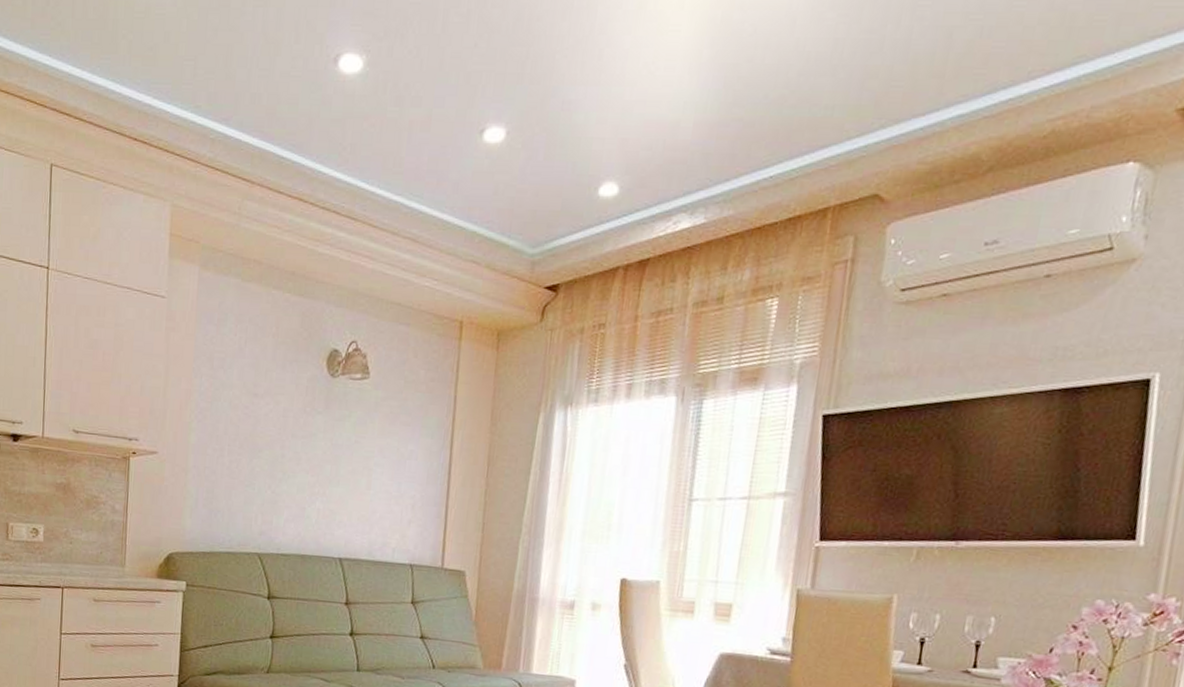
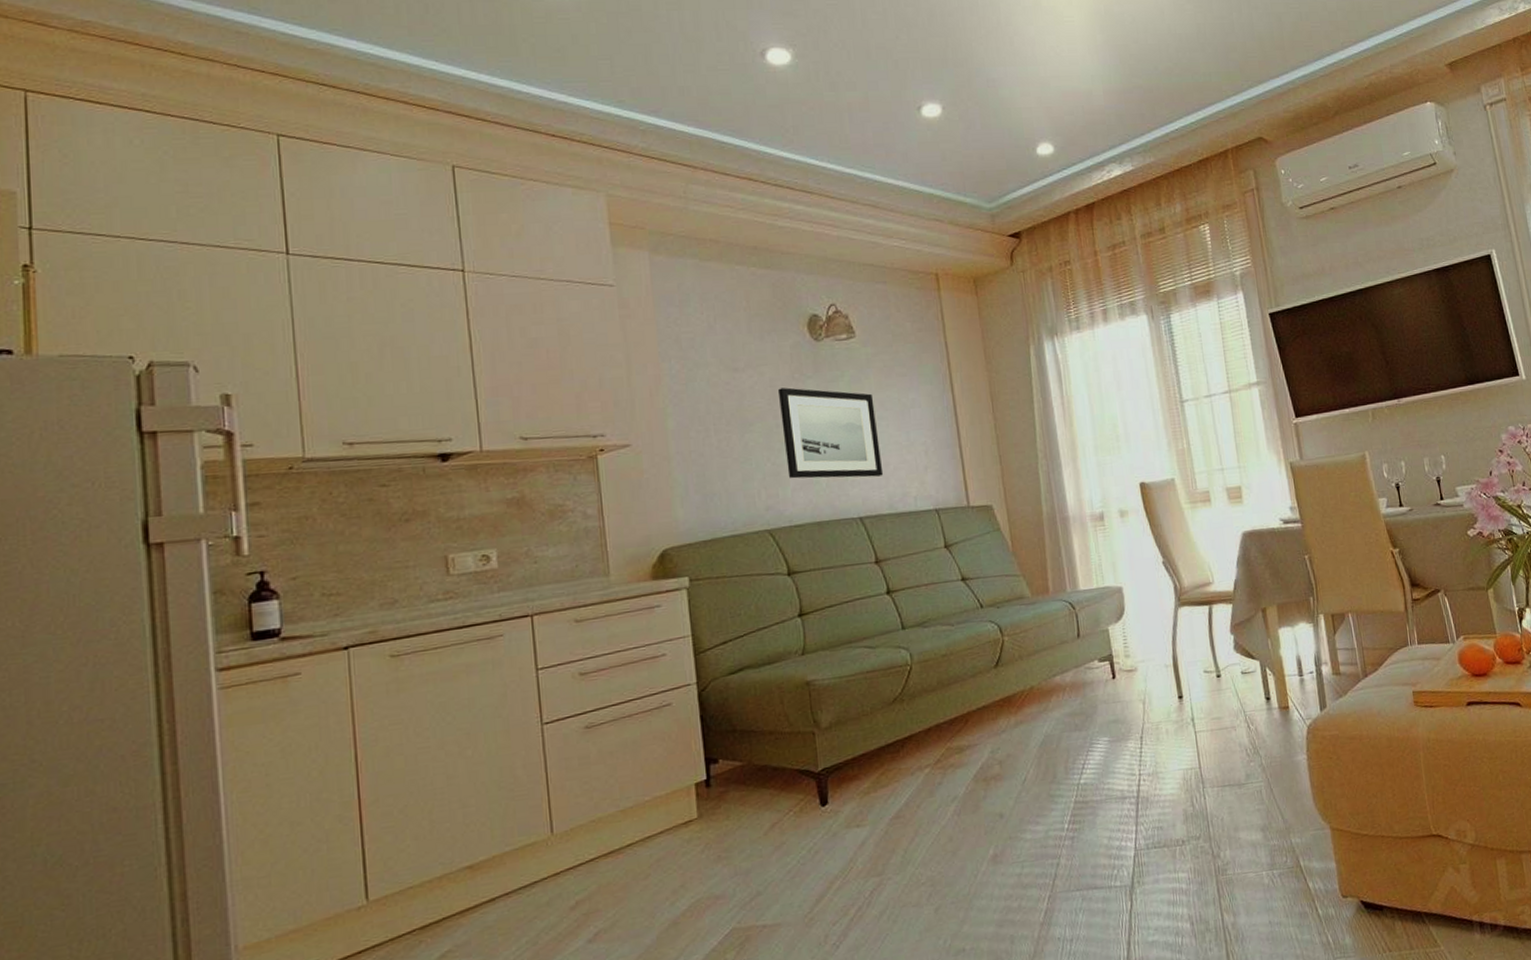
wall art: none [283,419,374,522] -> present [777,387,884,479]

